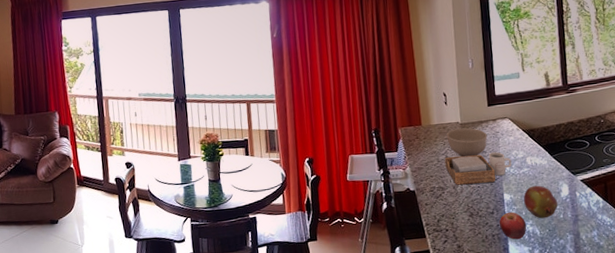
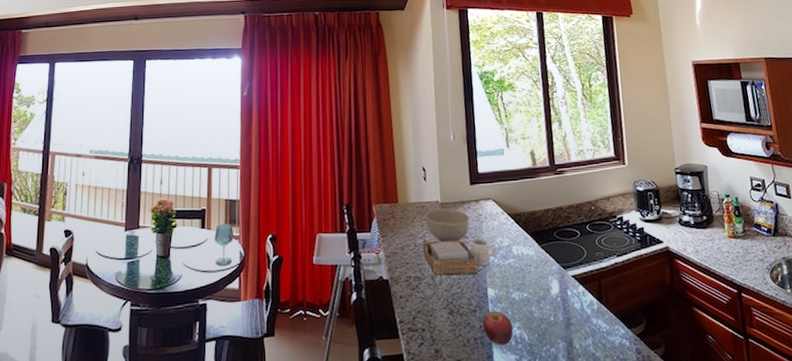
wine glass: none [257,150,276,186] -> present [214,223,235,266]
fruit: present [523,185,558,219] -> none [509,280,548,321]

